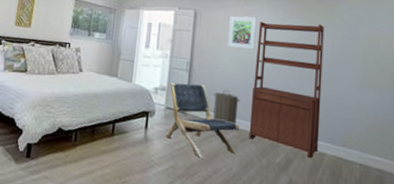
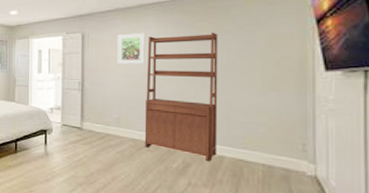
lounge chair: present [165,83,240,158] -> none [64,101,135,168]
laundry hamper: present [213,90,241,124] -> none [107,104,134,135]

